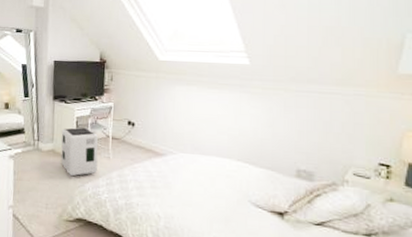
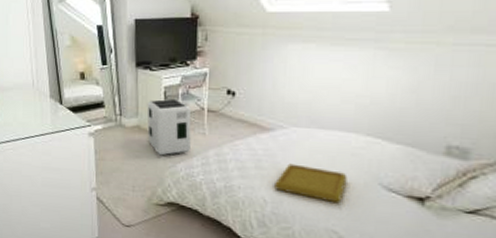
serving tray: none [165,183,224,218] -> present [273,163,348,204]

